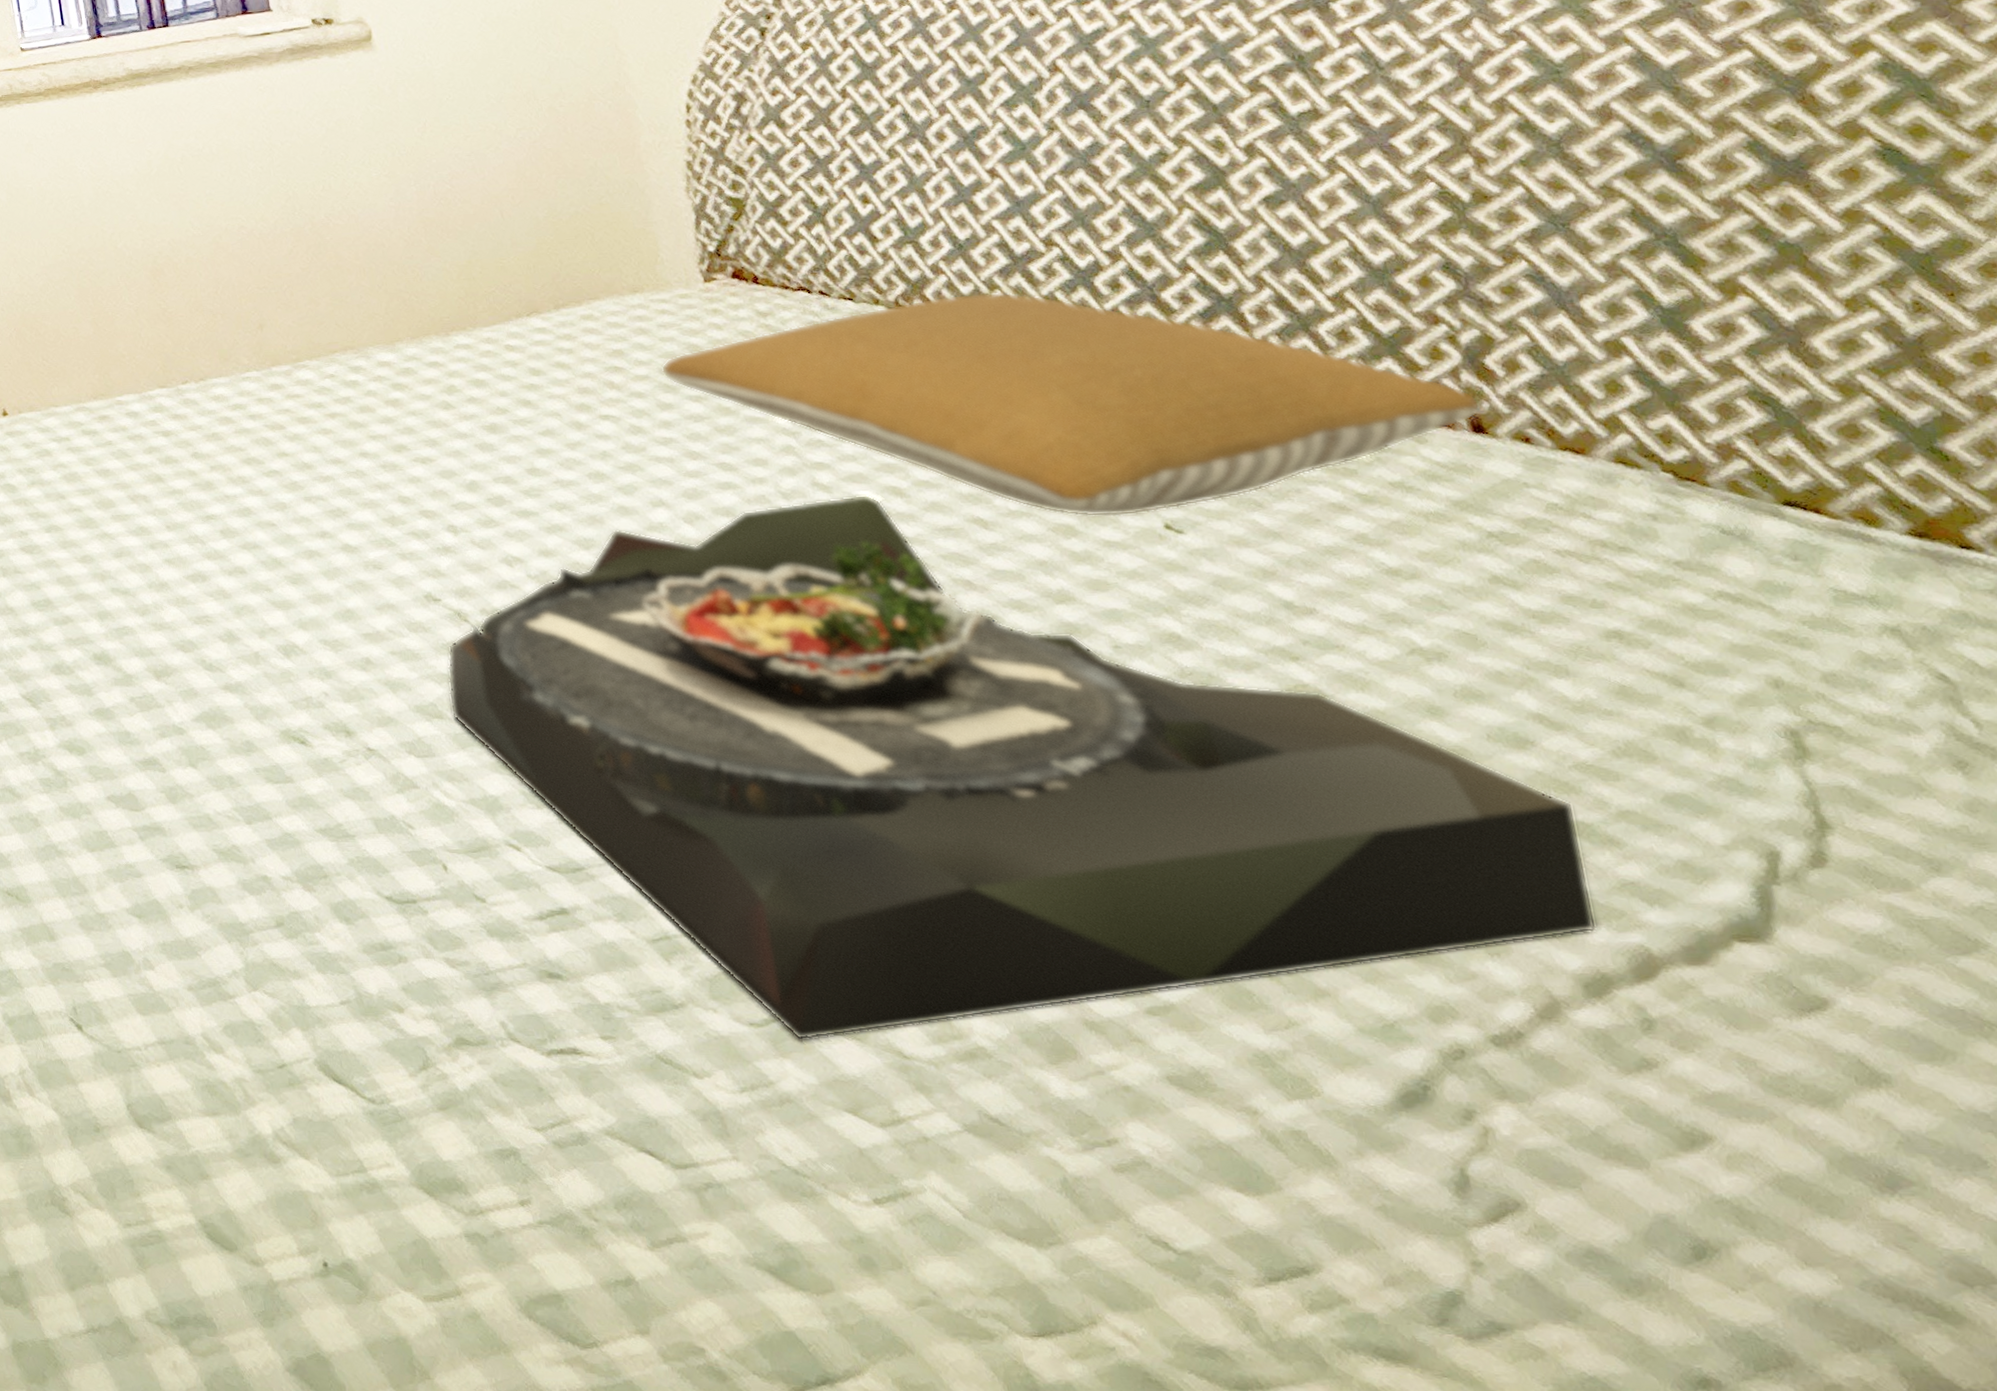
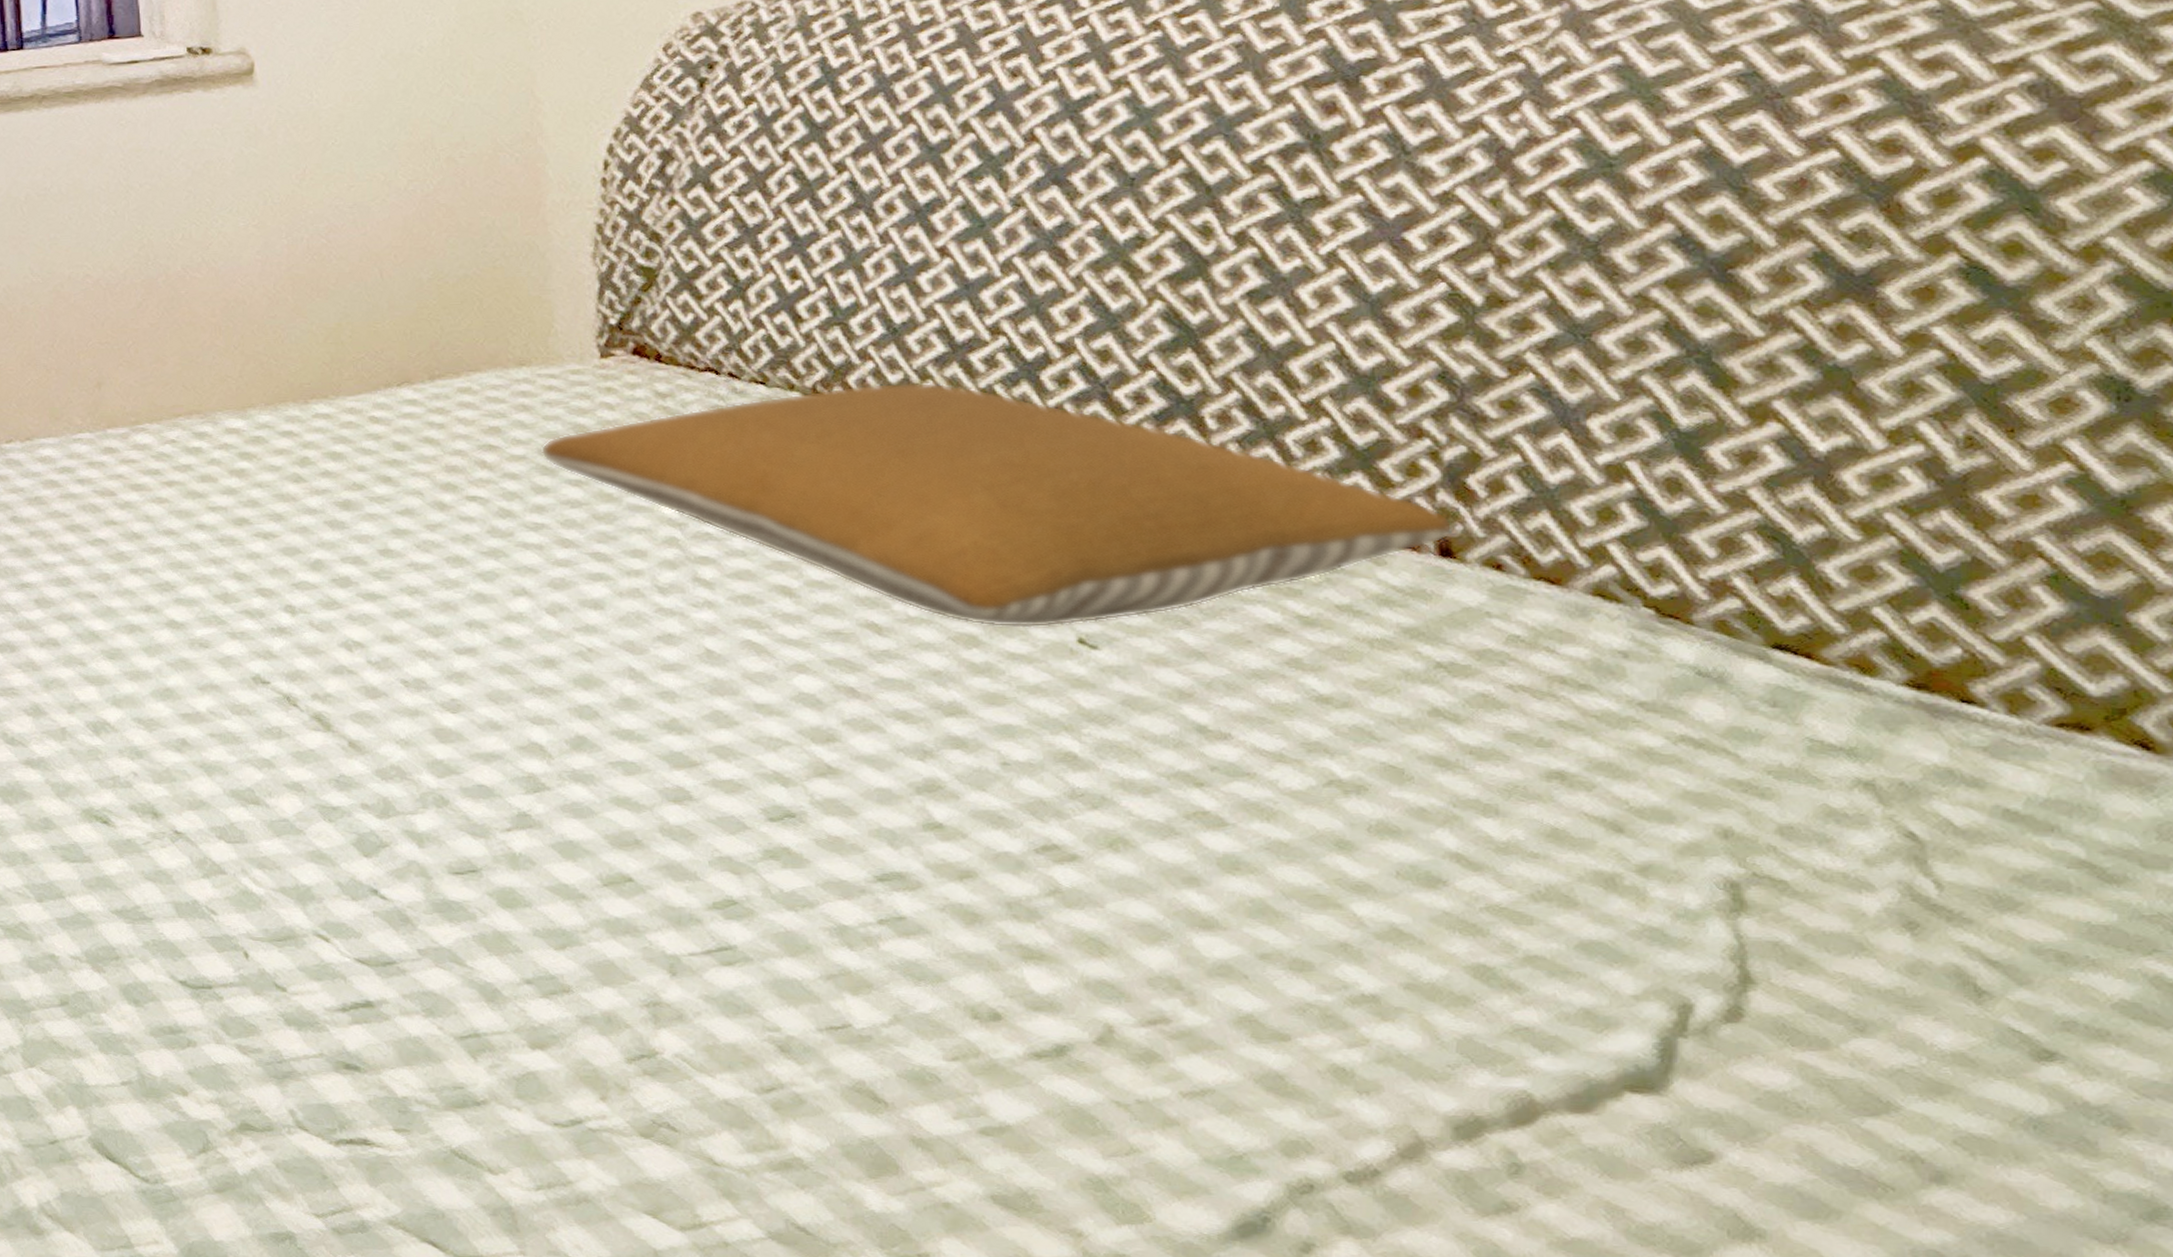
serving tray: present [447,494,1598,1040] -> none [268,592,1480,1143]

